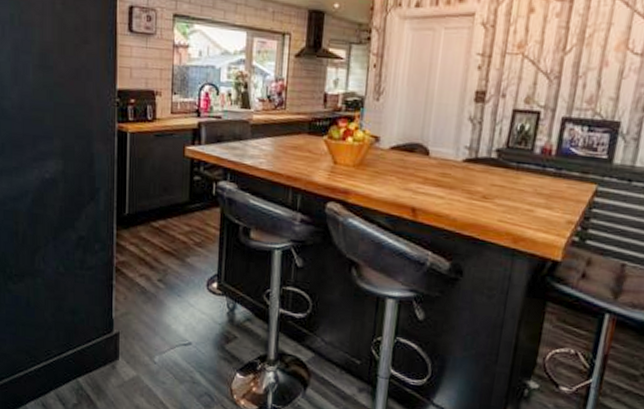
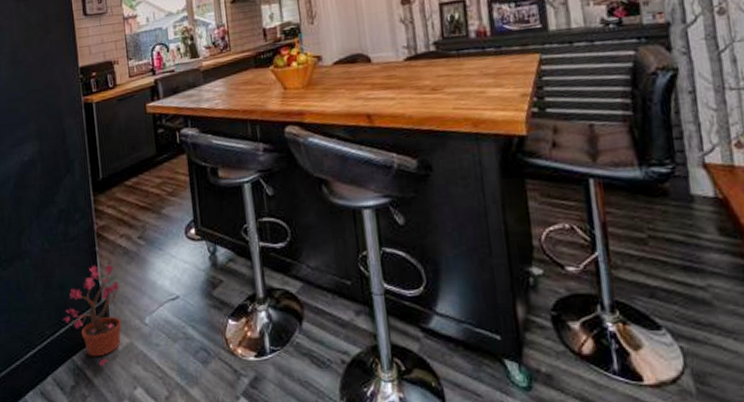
potted plant: none [71,297,133,392] -> present [62,264,122,367]

